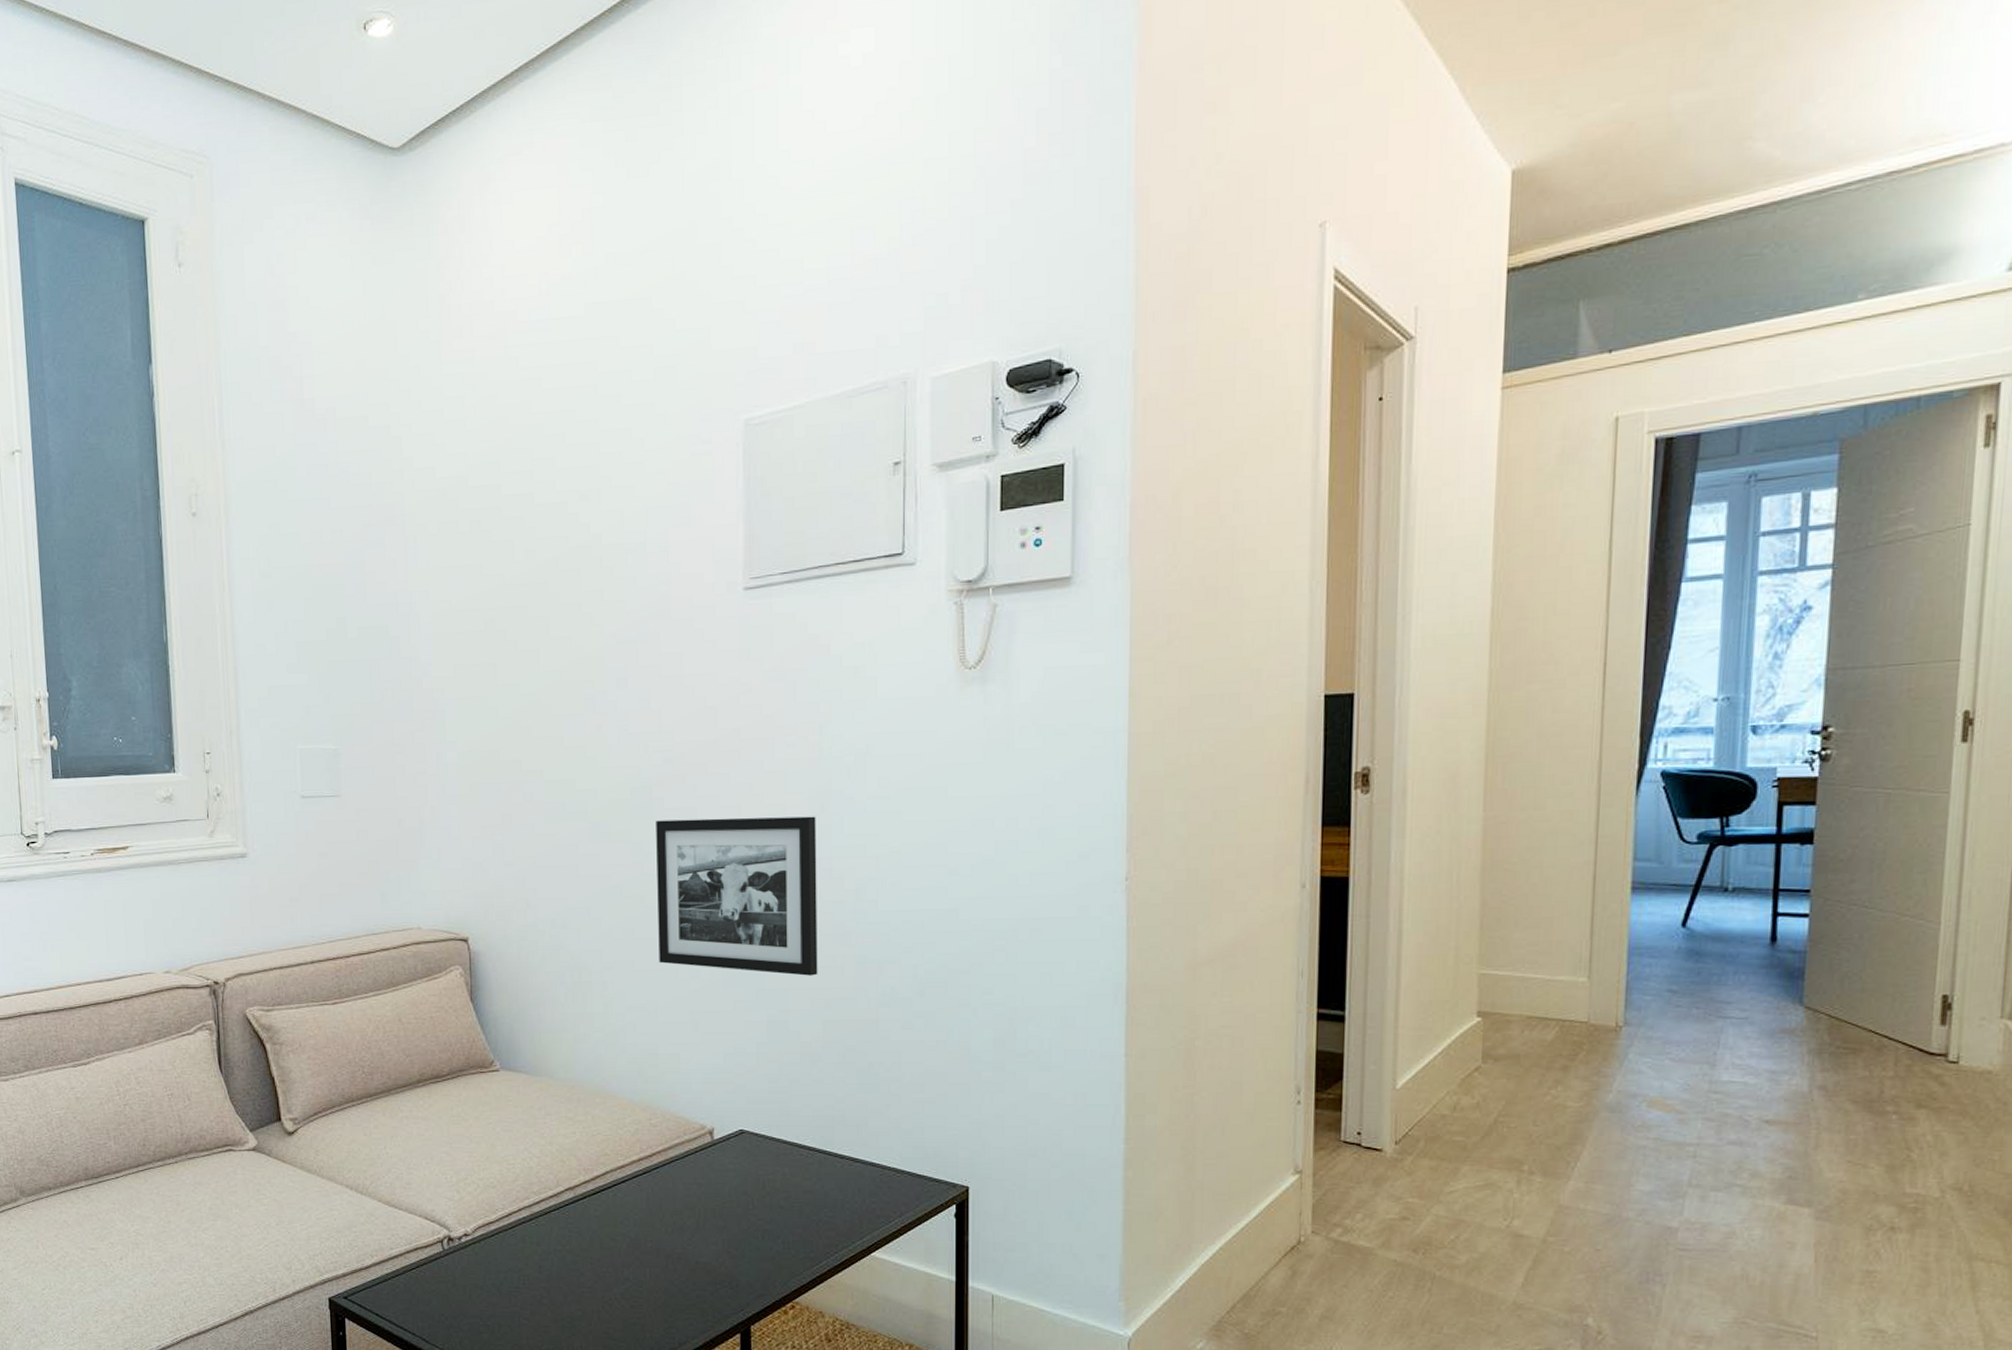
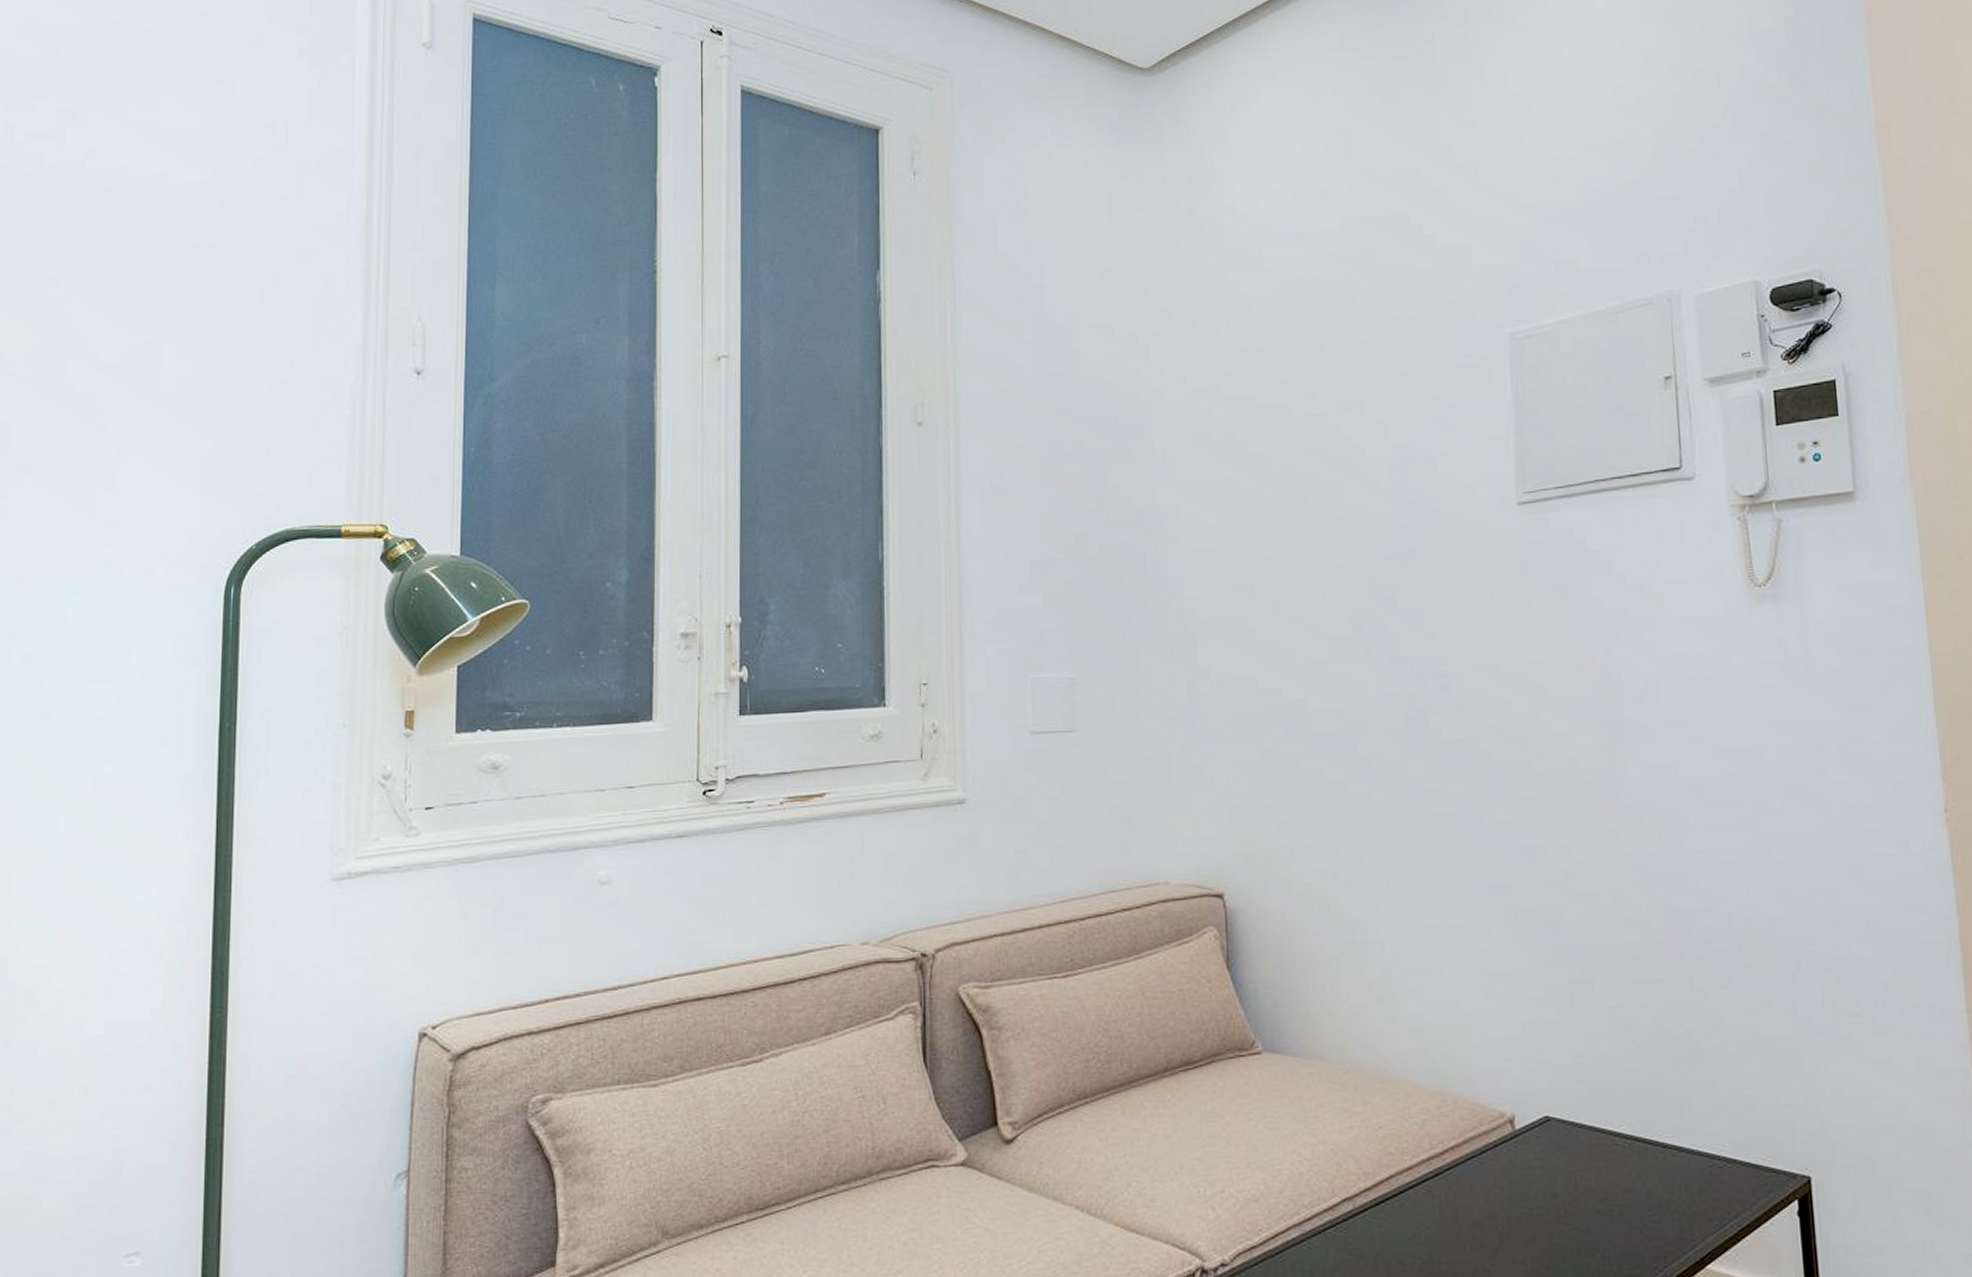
picture frame: present [656,816,818,976] -> none [1434,746,1622,929]

